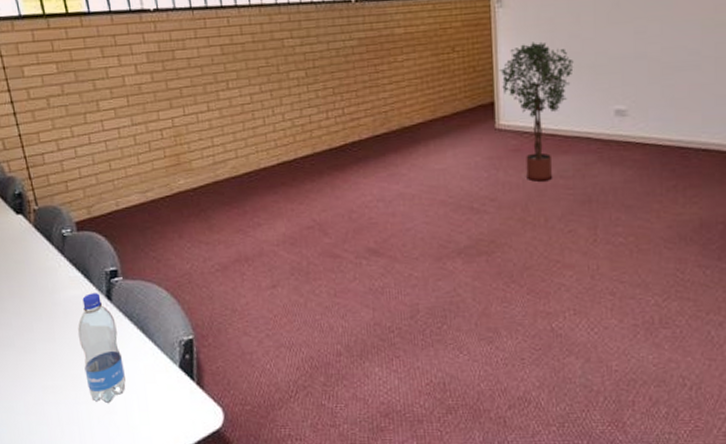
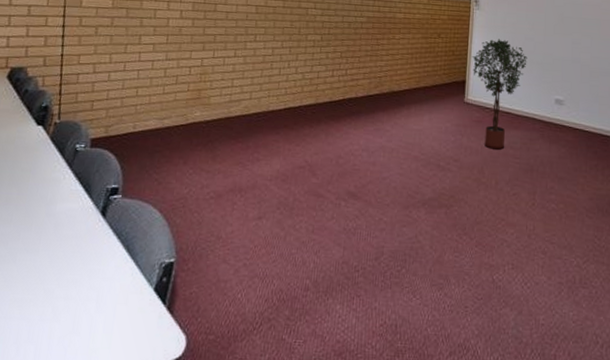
bottle: present [77,293,126,403] -> none [57,208,104,322]

